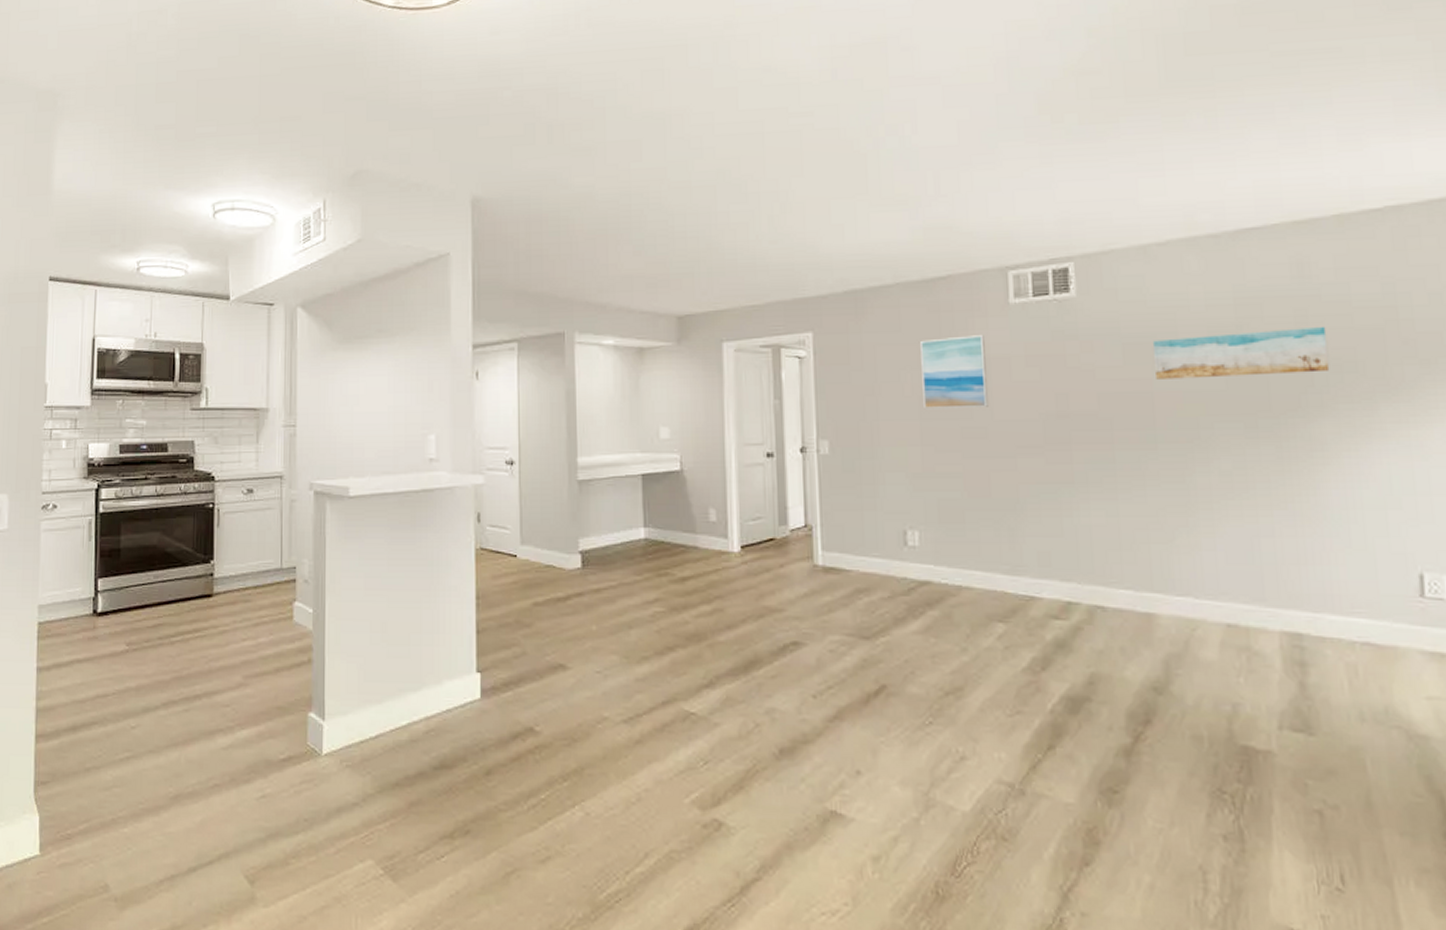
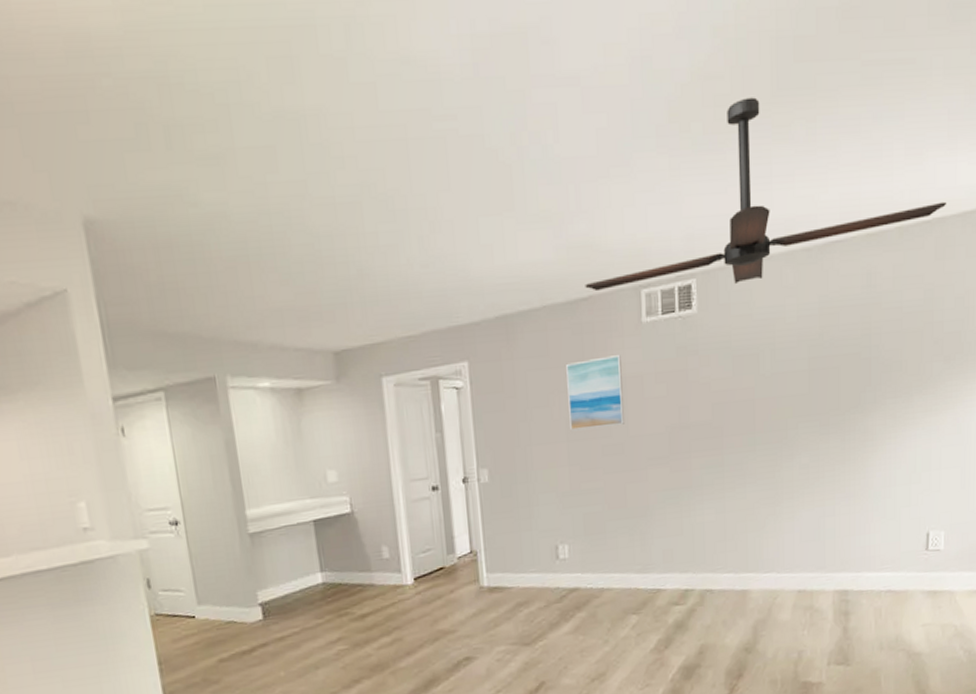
ceiling fan: none [943,89,1403,271] -> present [585,97,947,292]
wall art: present [1153,327,1330,379] -> none [757,332,883,388]

